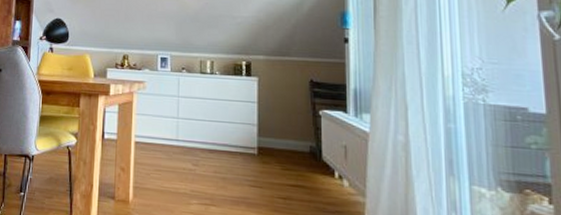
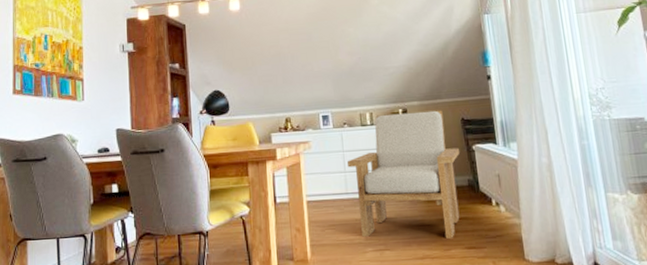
armchair: none [182,64,303,205] -> present [348,110,460,239]

